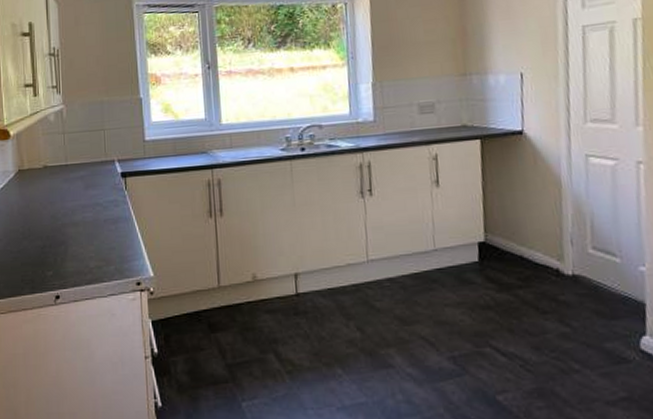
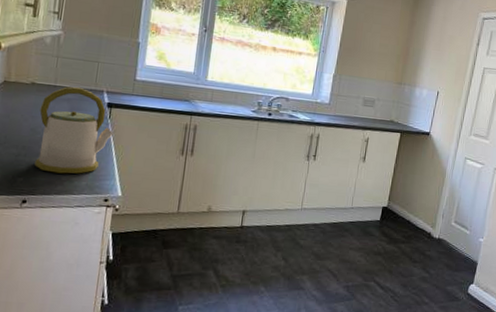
kettle: none [56,161,133,261] -> present [34,86,114,174]

